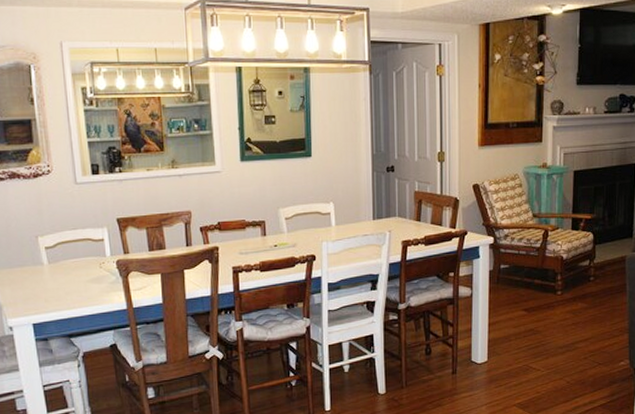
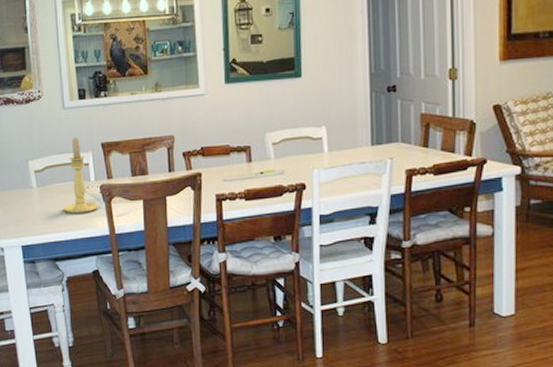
candle holder: none [77,213,116,289] -> present [63,138,99,213]

